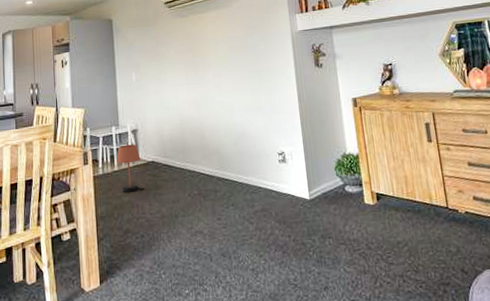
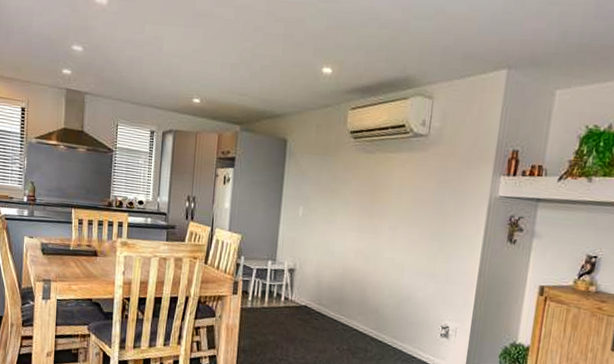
table lamp: present [116,141,145,193] -> none [267,279,293,333]

